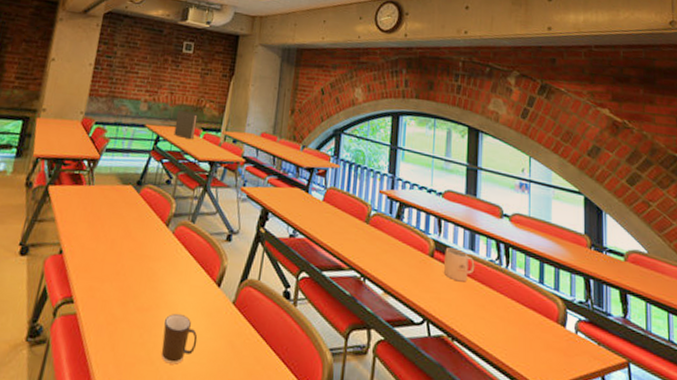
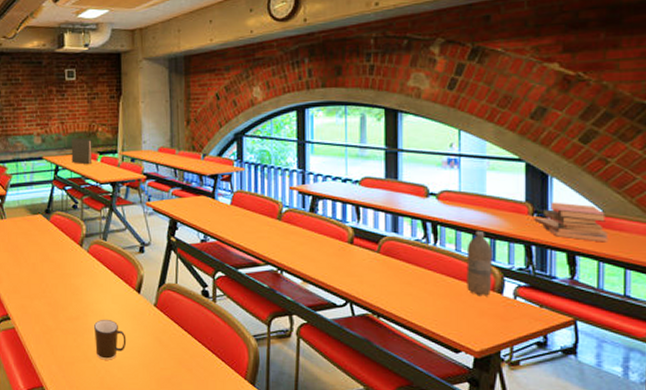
mug: present [443,247,475,282] -> none [364,233,399,264]
water bottle: none [534,257,558,328] -> present [466,230,493,296]
books: none [592,237,654,284] -> present [534,202,609,243]

